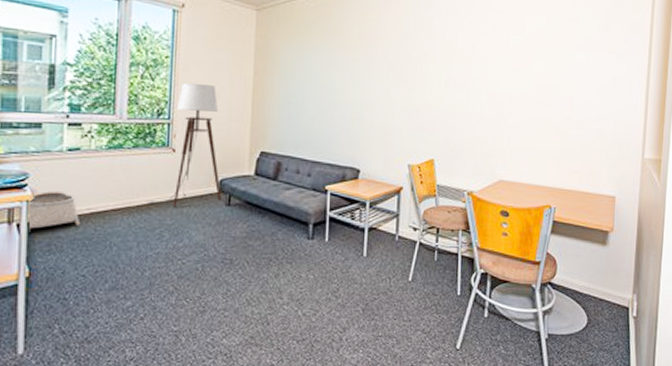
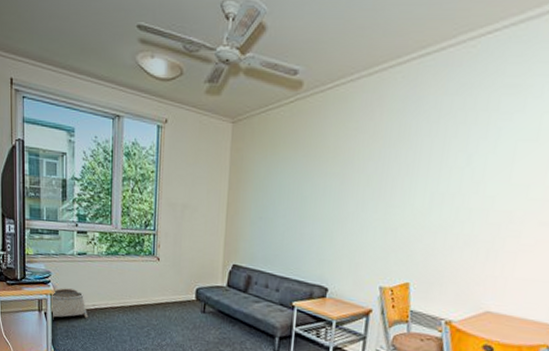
floor lamp: present [147,82,221,208] -> none [137,196,198,310]

